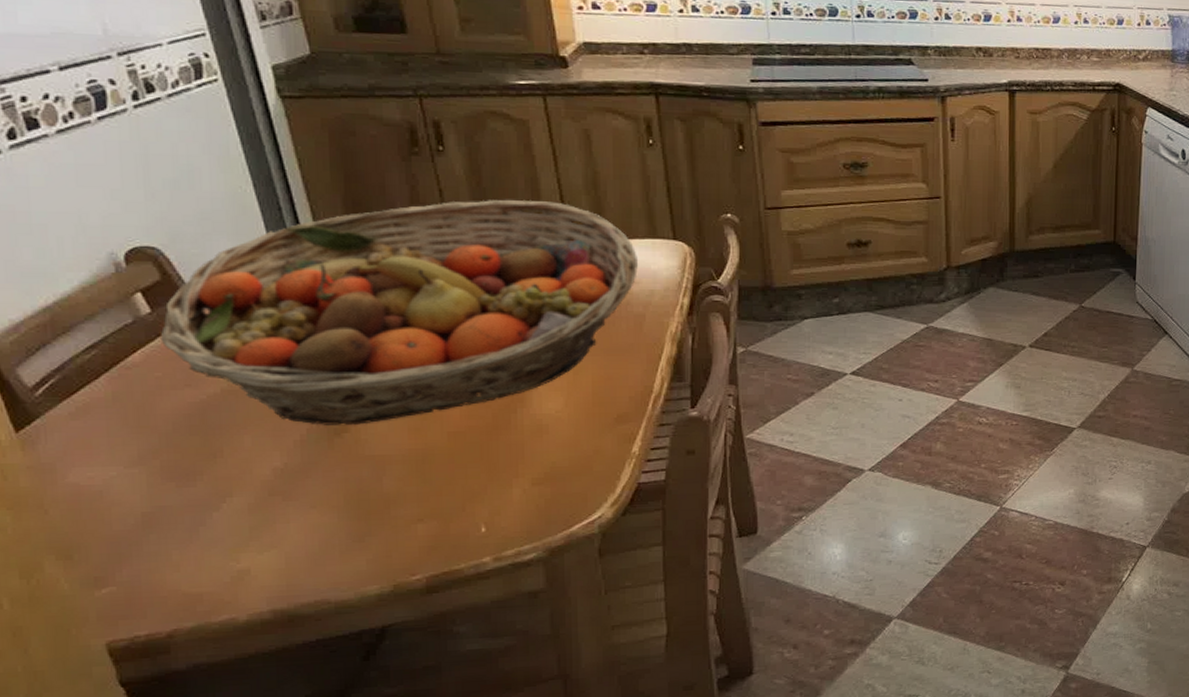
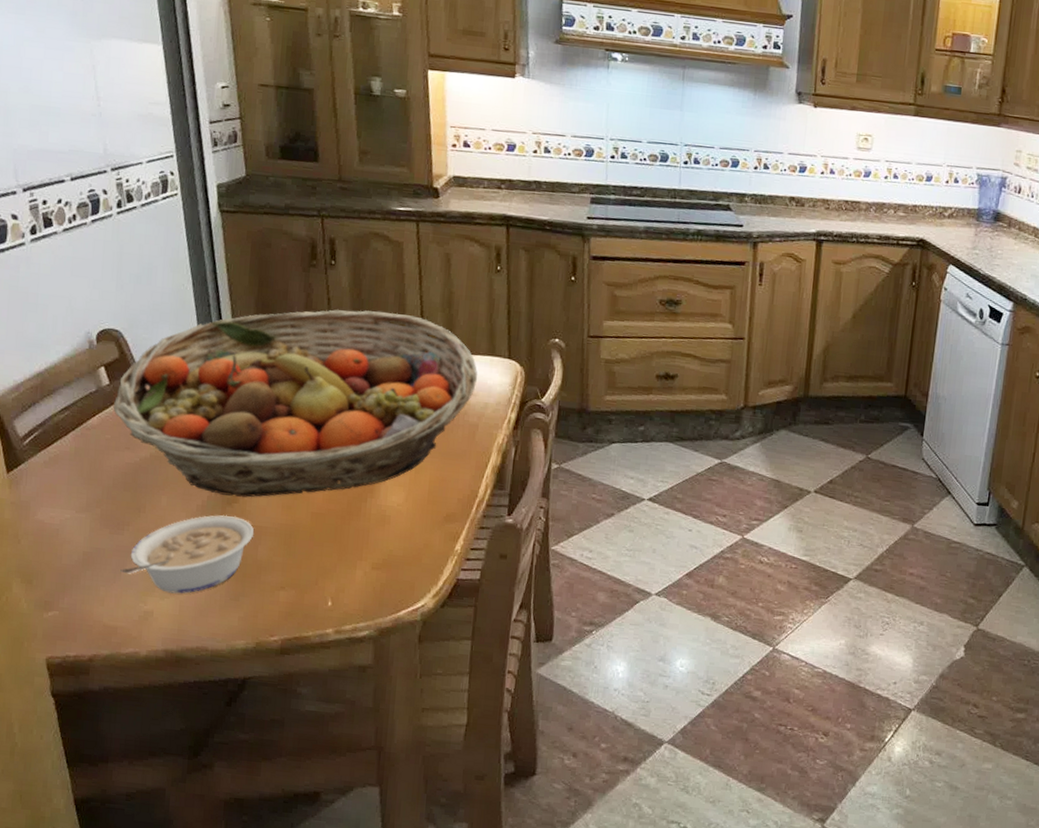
legume: none [197,447,374,545] -> present [120,515,254,594]

